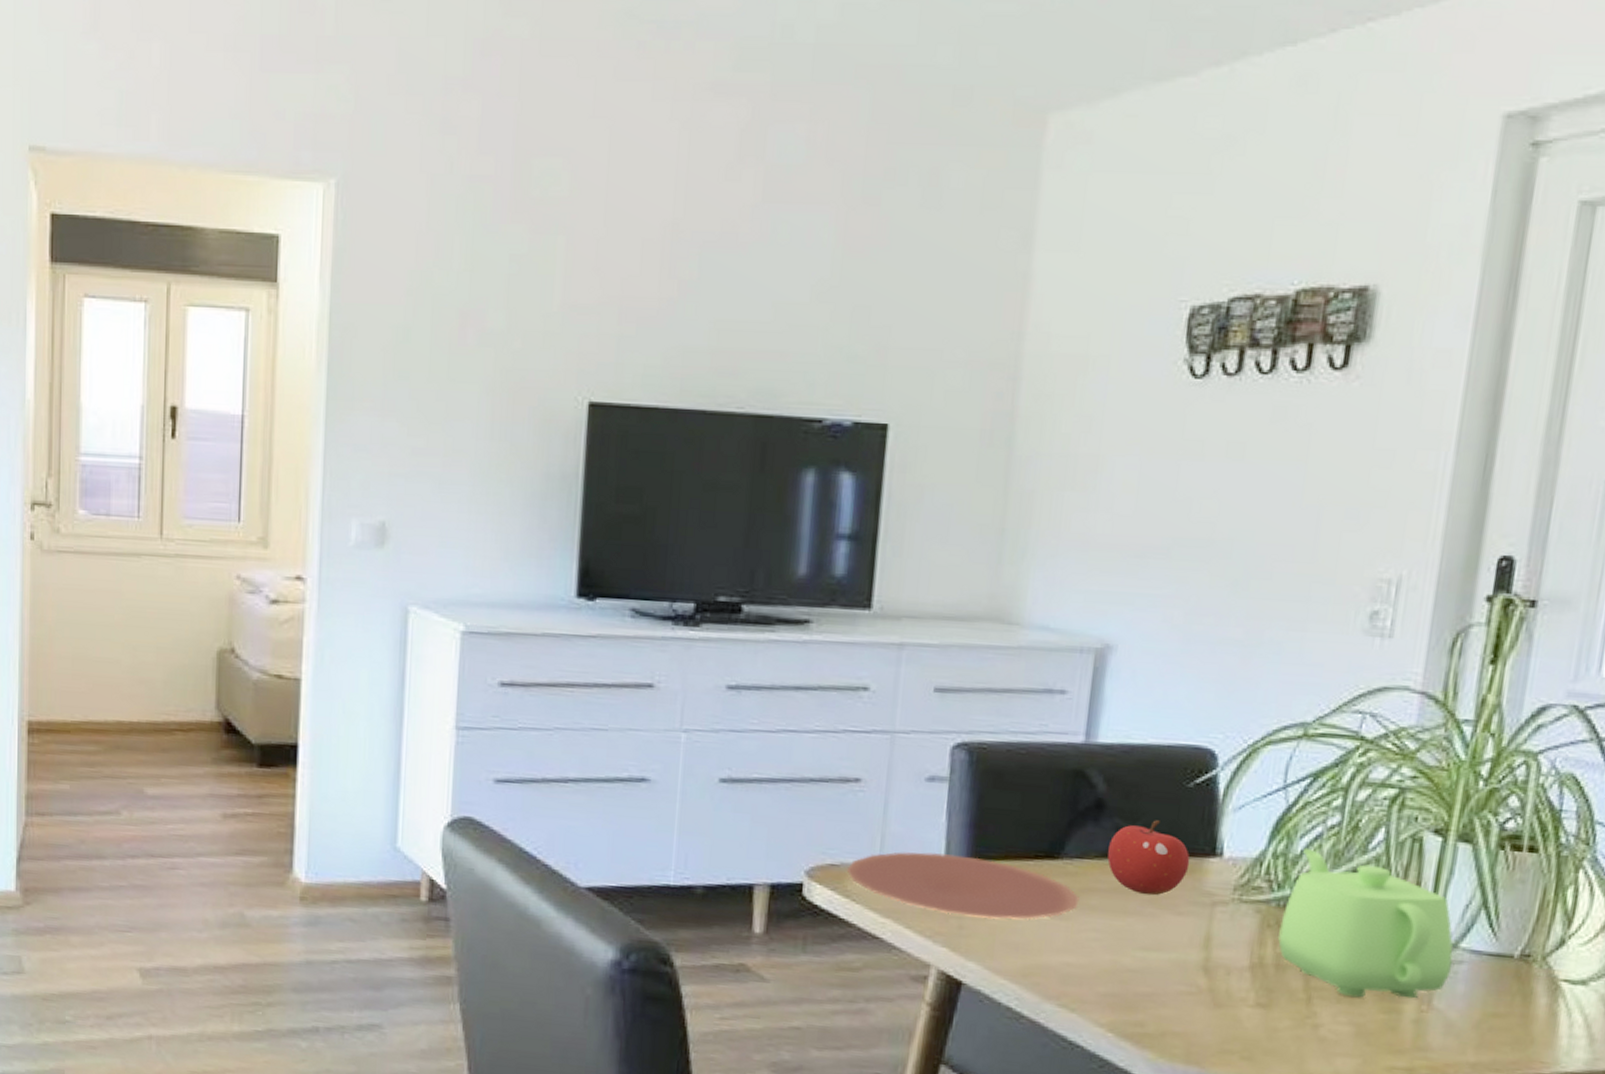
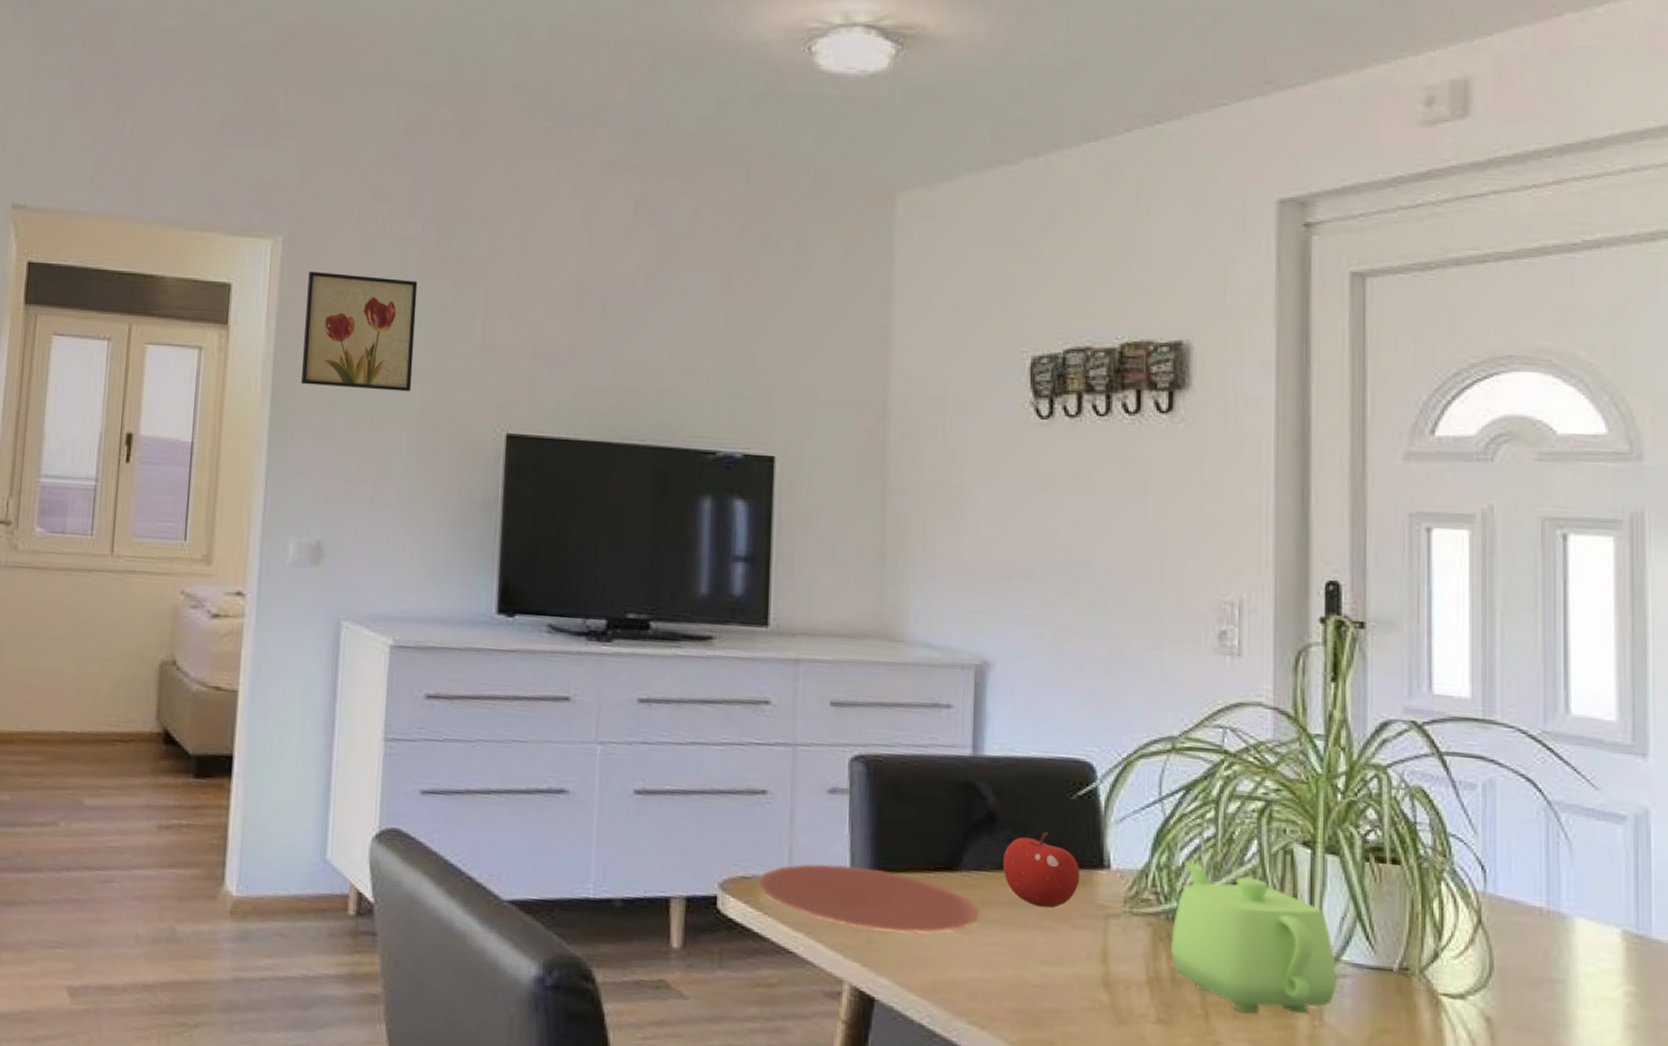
wall art: none [359,218,490,356] -> present [300,271,418,392]

